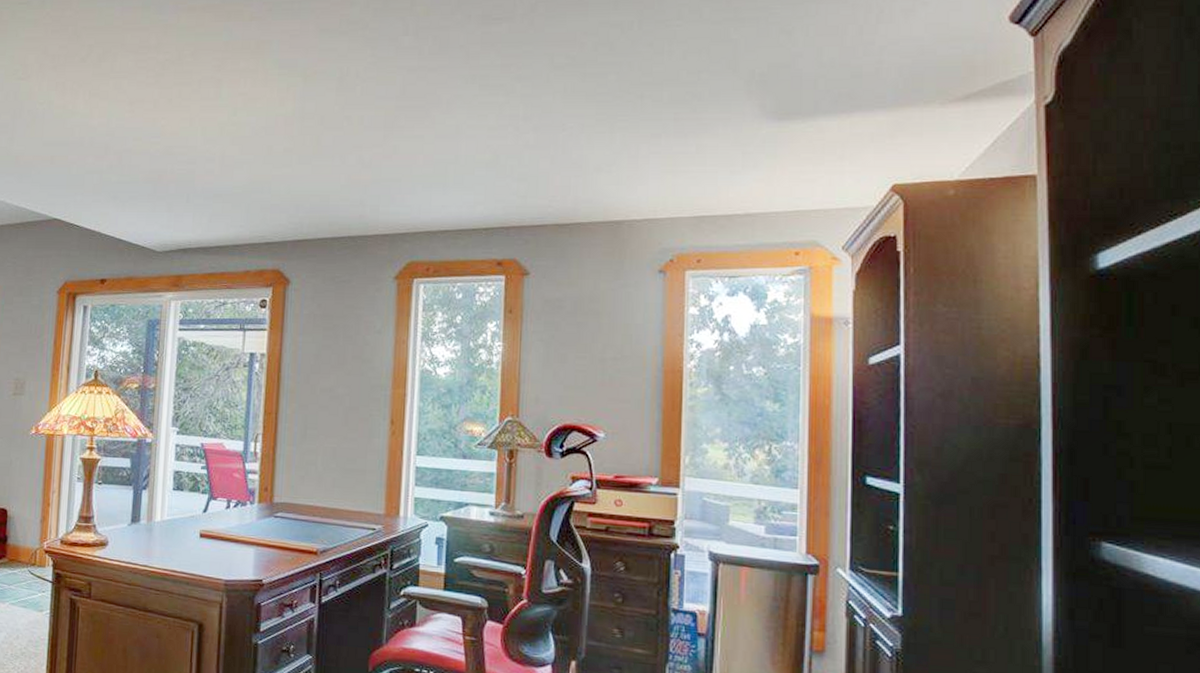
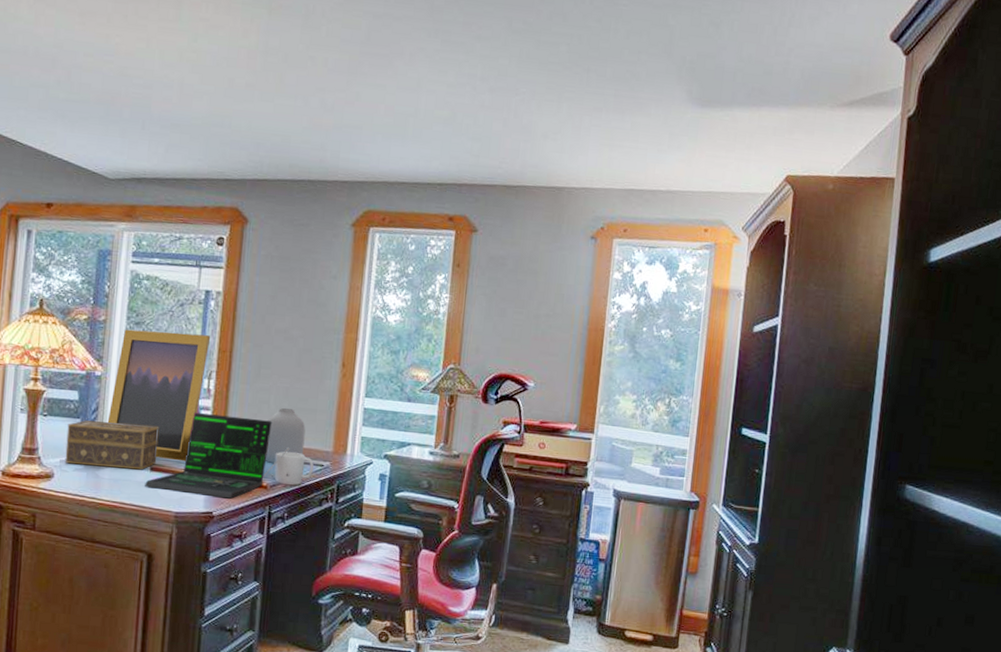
decorative box: none [118,487,208,537] -> present [65,420,160,470]
picture frame: none [158,395,256,527] -> present [107,329,211,462]
laptop: none [194,476,340,566] -> present [145,412,290,499]
vase: none [315,468,355,529] -> present [265,407,306,464]
mug: none [324,515,366,551] -> present [274,451,314,486]

